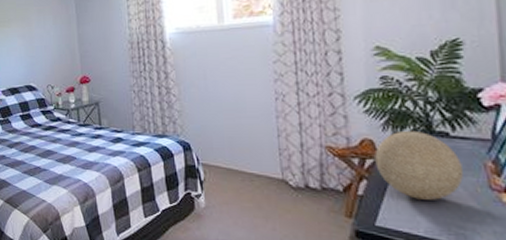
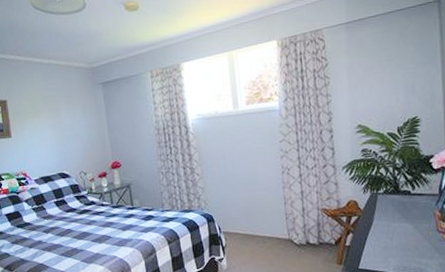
decorative ball: present [375,130,463,200] -> none [358,191,420,245]

